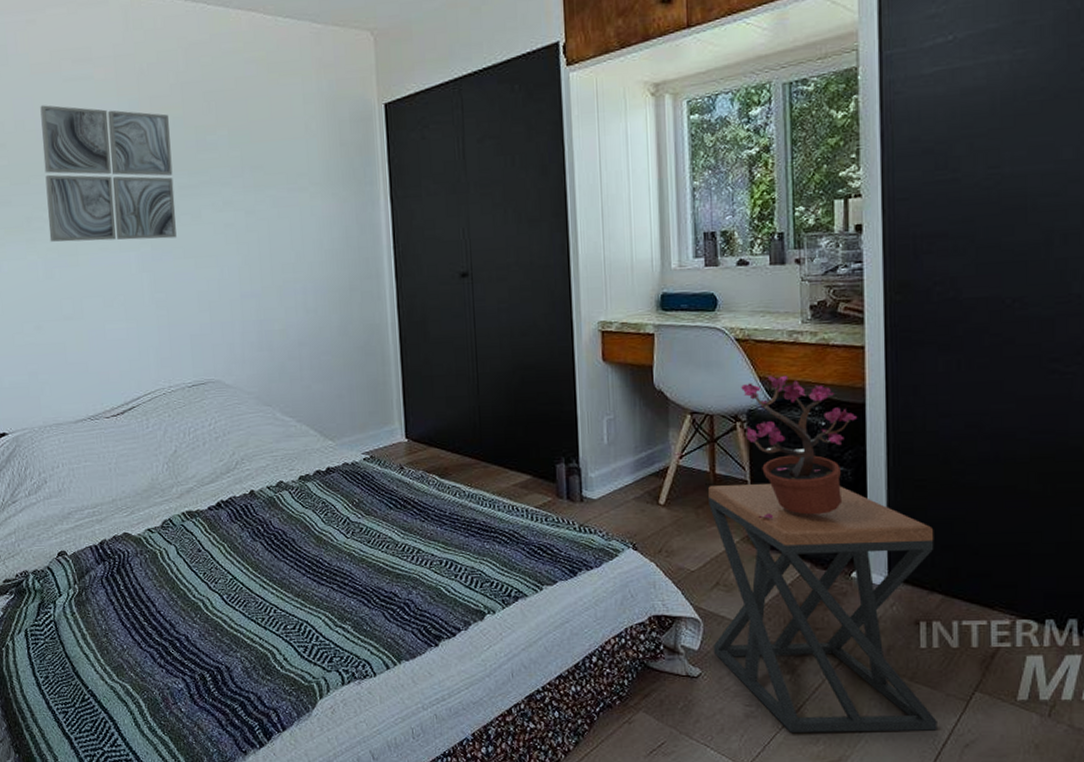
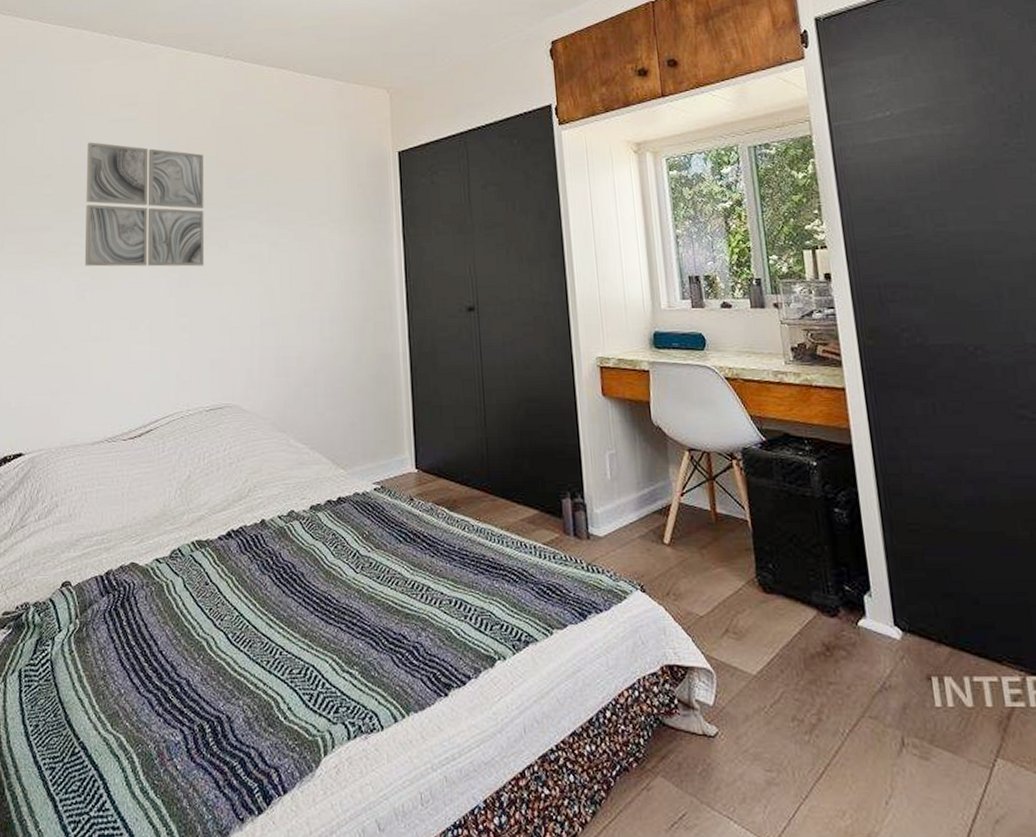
stool: present [708,484,937,732] -> none [710,524,965,804]
potted plant: present [741,375,858,519] -> none [734,414,847,561]

